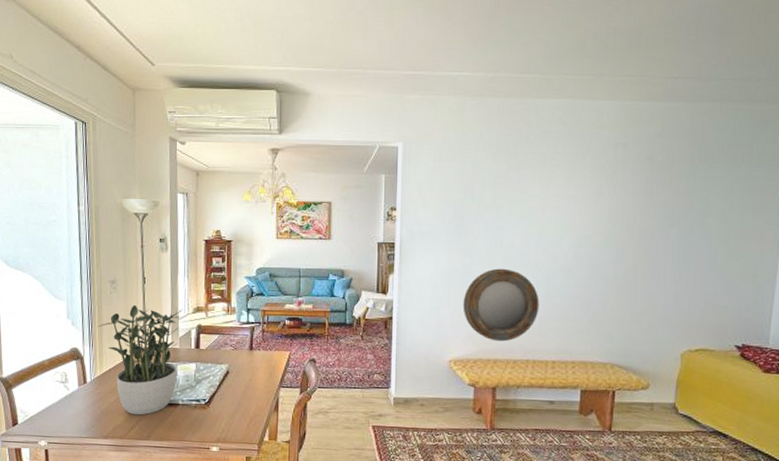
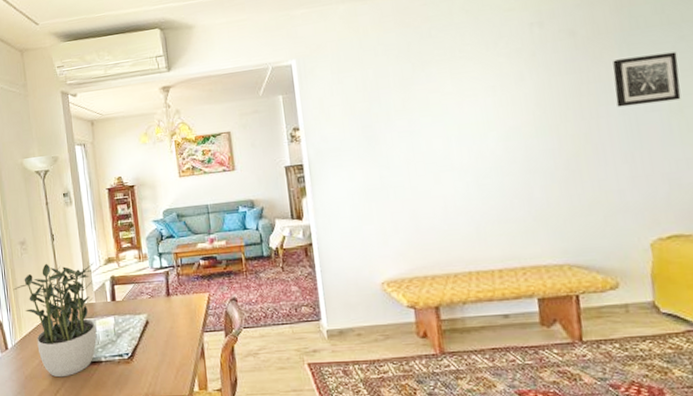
home mirror: present [463,268,539,342] -> none [386,175,474,256]
wall art: none [676,188,733,232] -> present [613,51,681,108]

